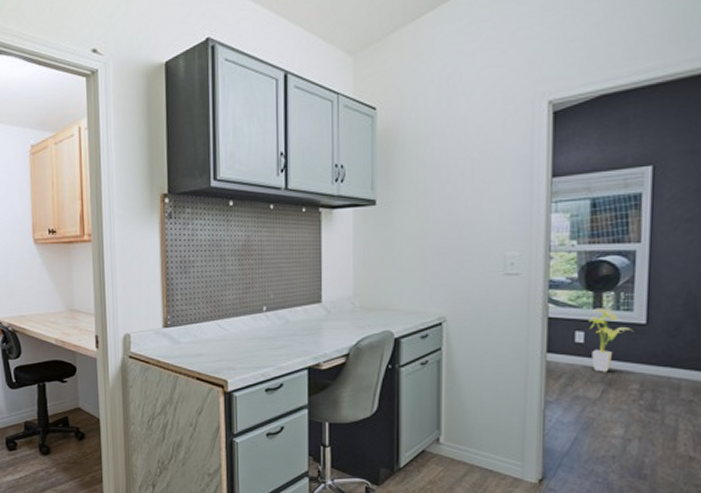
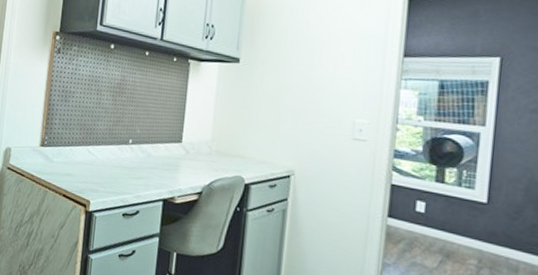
house plant: present [588,308,633,372] -> none [430,181,473,244]

